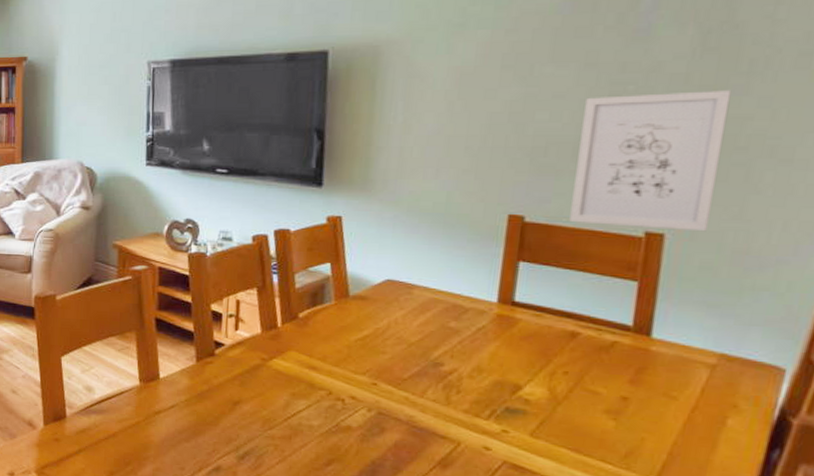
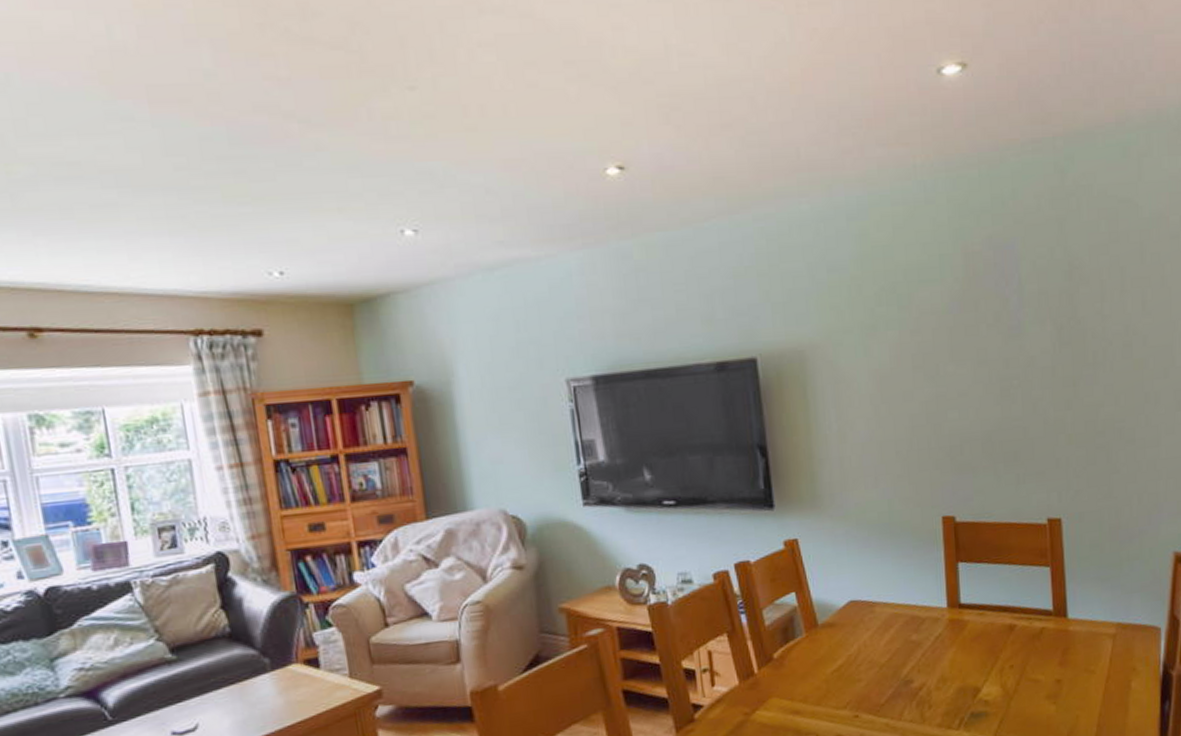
wall art: present [569,90,732,232] -> none [984,380,1089,518]

